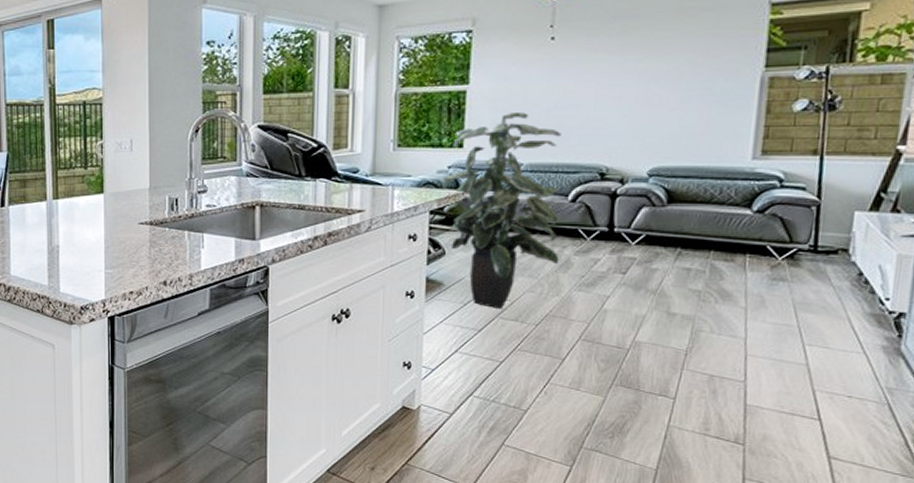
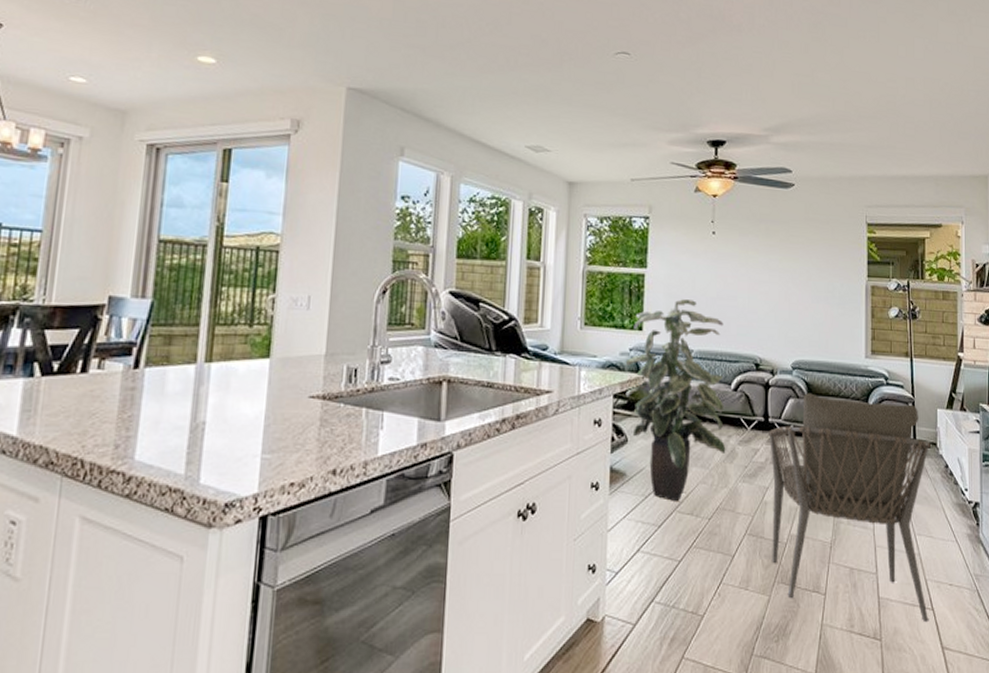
armchair: none [610,201,839,432] -> present [769,393,931,623]

